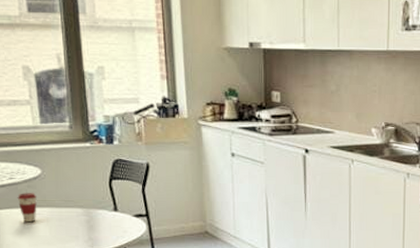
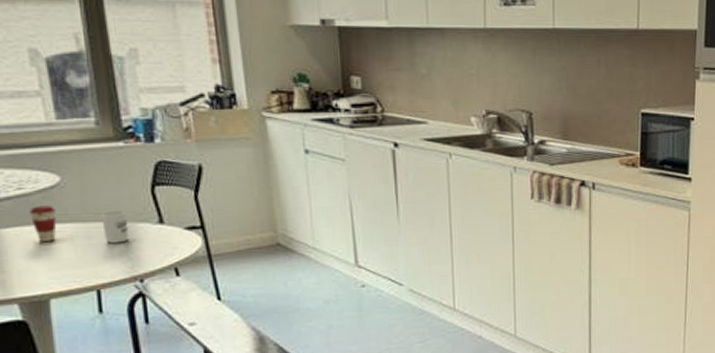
cup: none [71,199,91,226] -> present [101,211,129,243]

